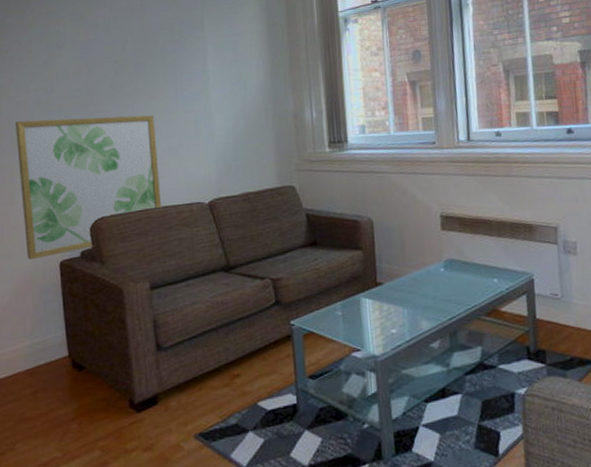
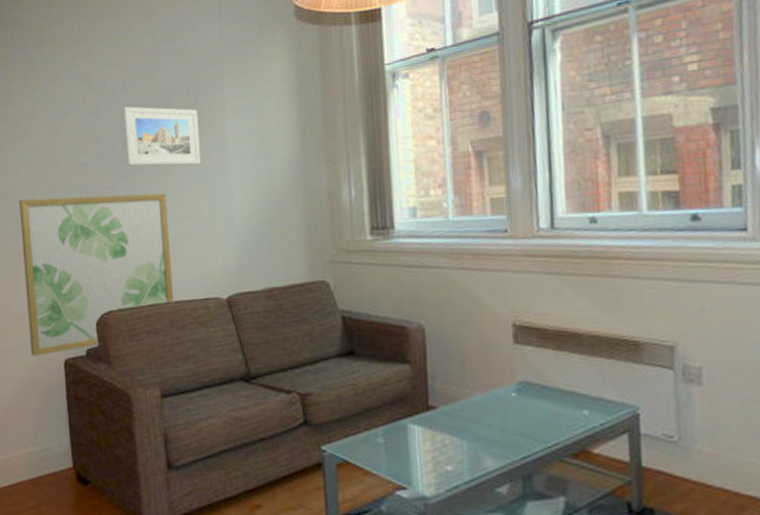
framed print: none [114,41,185,92] -> present [123,106,201,166]

